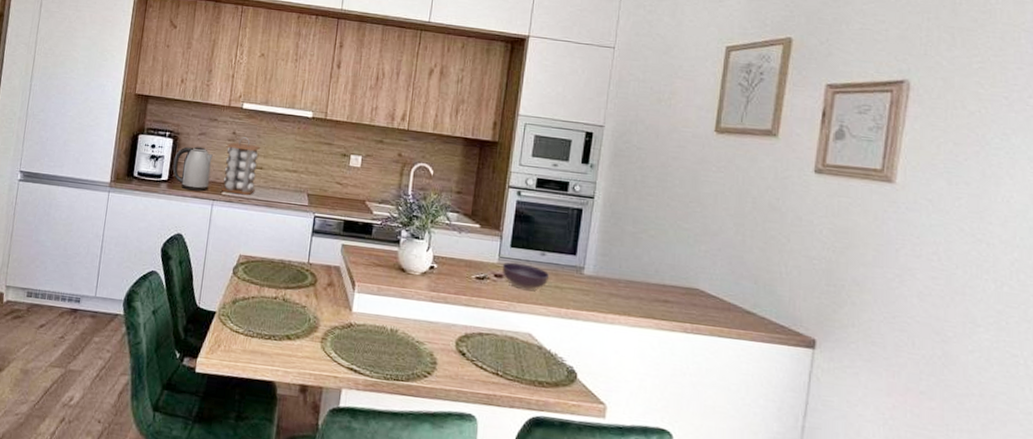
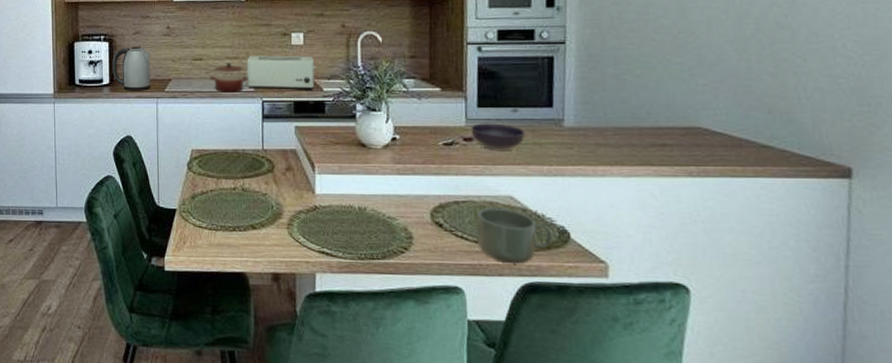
spice rack: present [221,137,261,196] -> none [163,30,198,89]
saucepan: none [267,175,304,206] -> present [210,63,248,94]
toaster: none [302,171,370,212] -> present [246,55,317,90]
cup: none [494,342,562,398] -> present [476,207,553,264]

